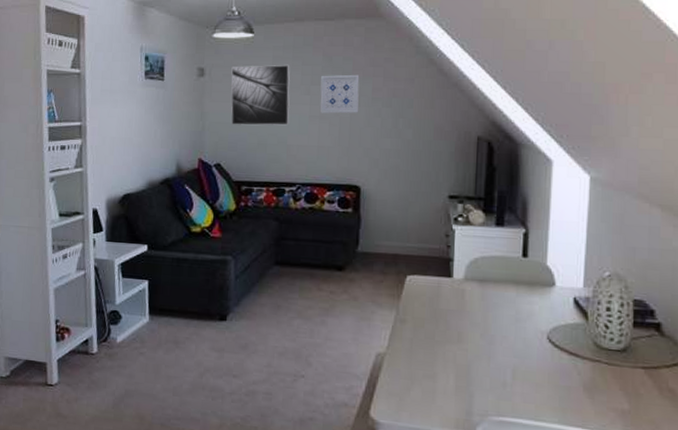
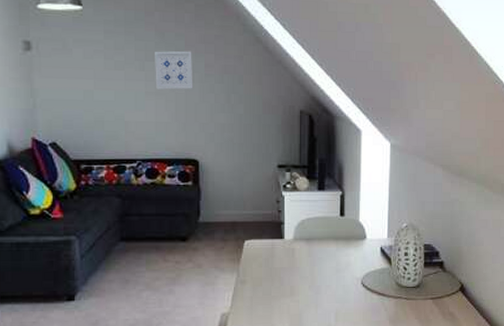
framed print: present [231,65,290,126] -> none [61,39,126,102]

